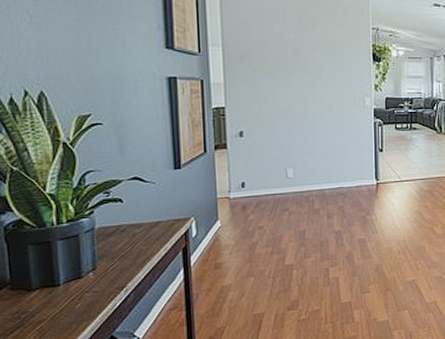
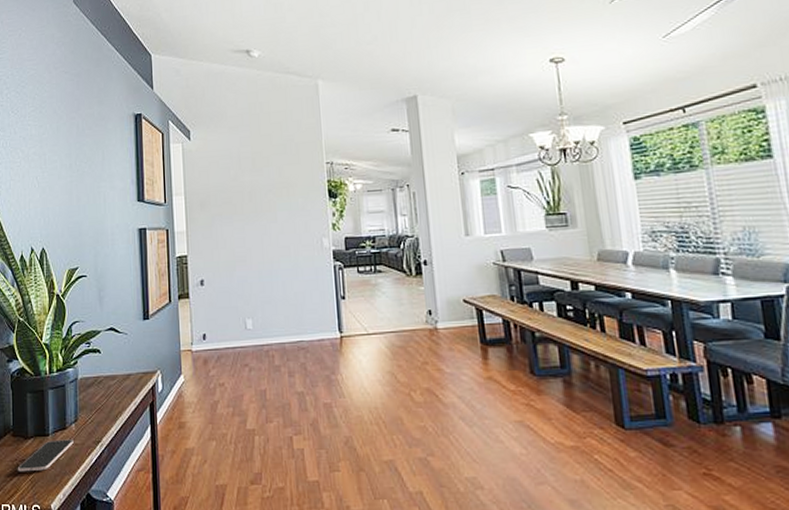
smartphone: none [19,287,92,324] -> present [17,439,74,472]

